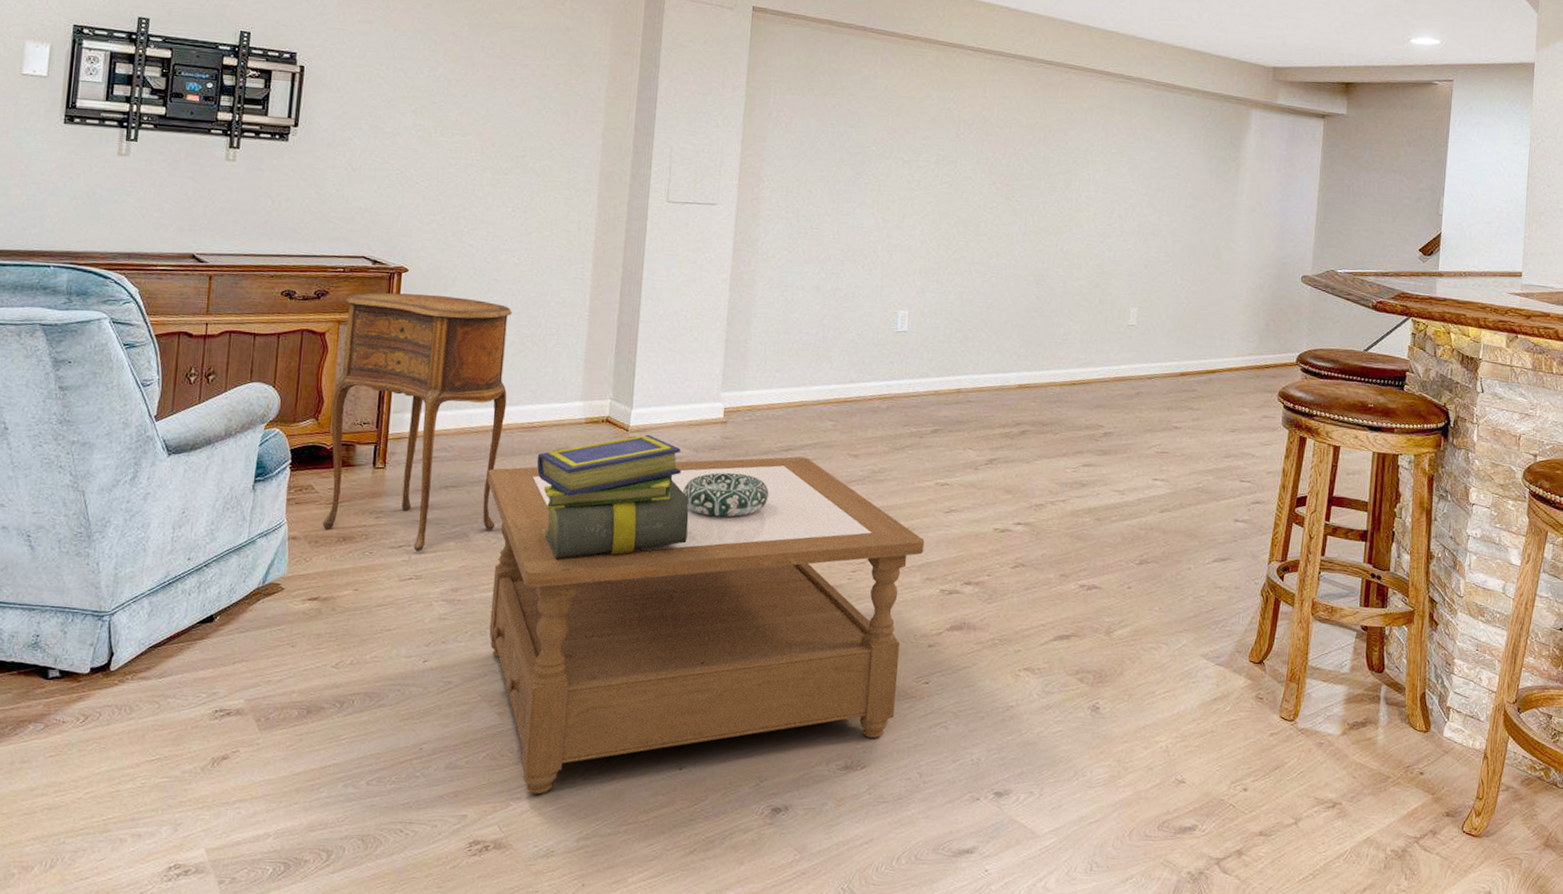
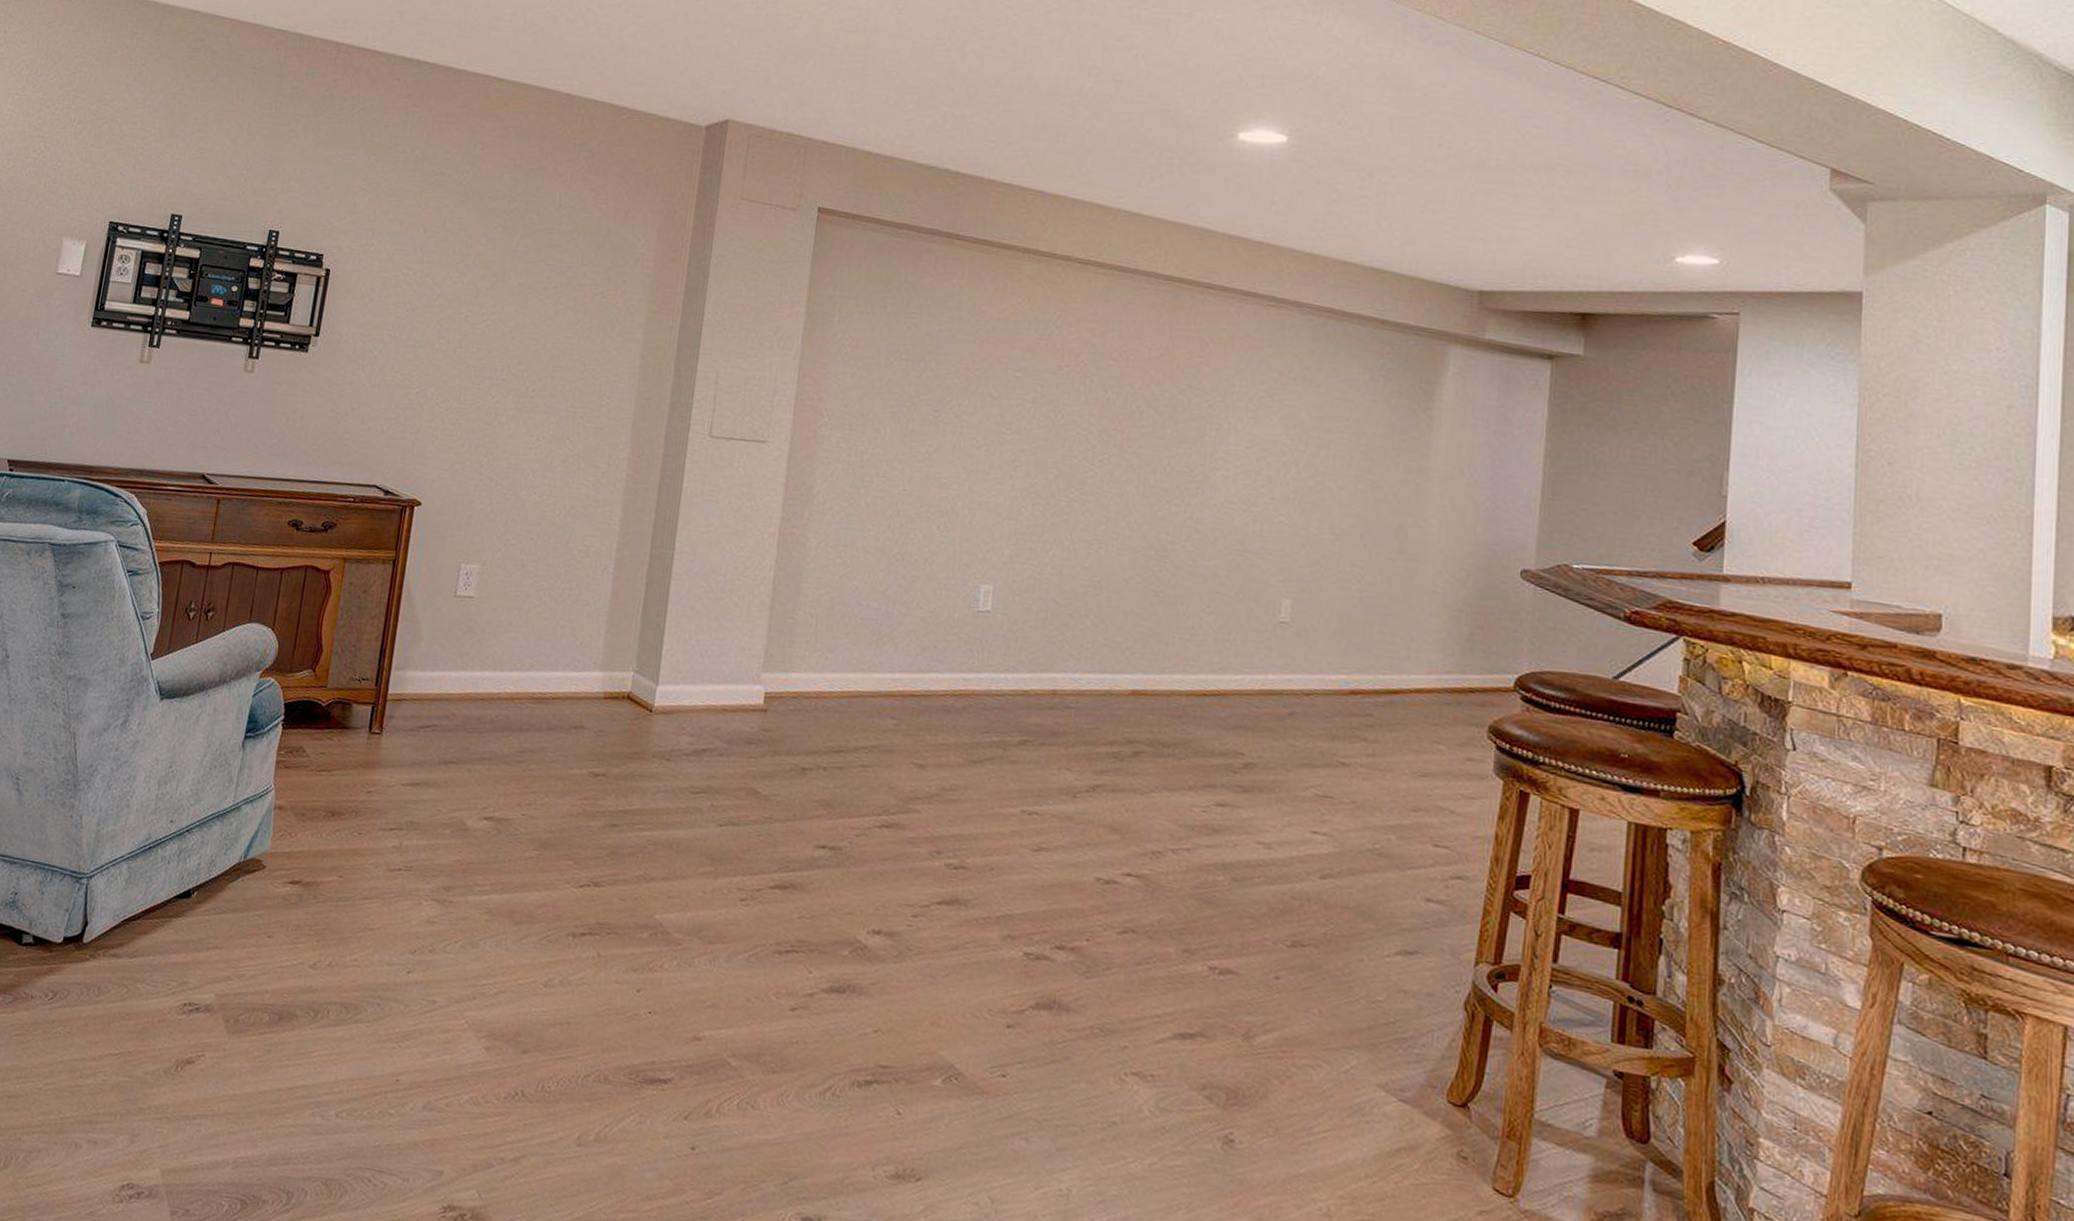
side table: present [322,292,512,551] -> none [310,527,530,838]
coffee table: present [487,456,925,794] -> none [481,745,1006,1158]
stack of books: present [536,434,689,560] -> none [546,717,718,866]
decorative bowl: present [683,472,769,518] -> none [712,772,815,831]

